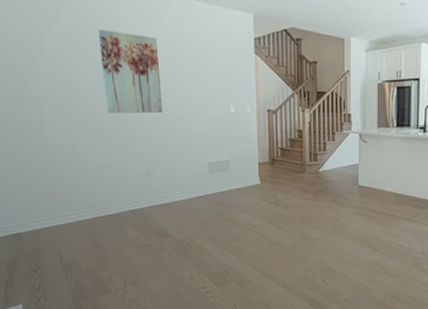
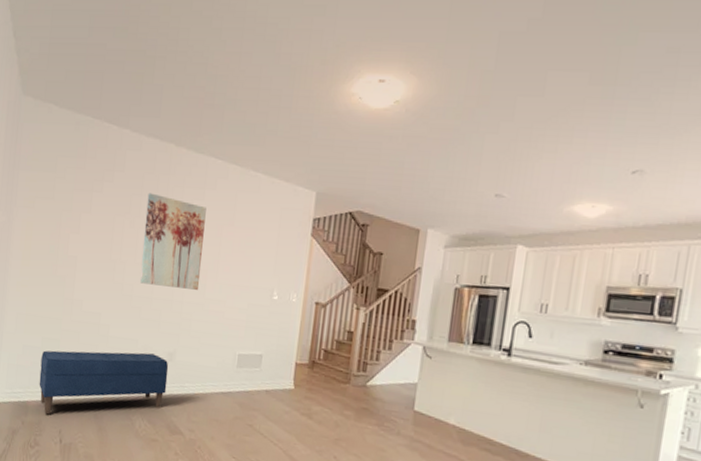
bench: none [25,173,150,241] -> present [39,350,169,415]

